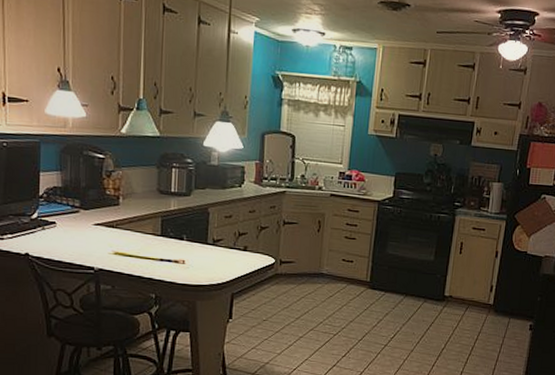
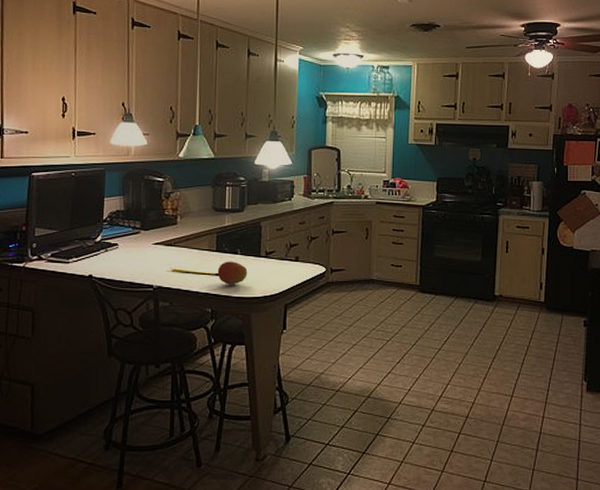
fruit: none [160,246,194,272] -> present [216,261,248,285]

